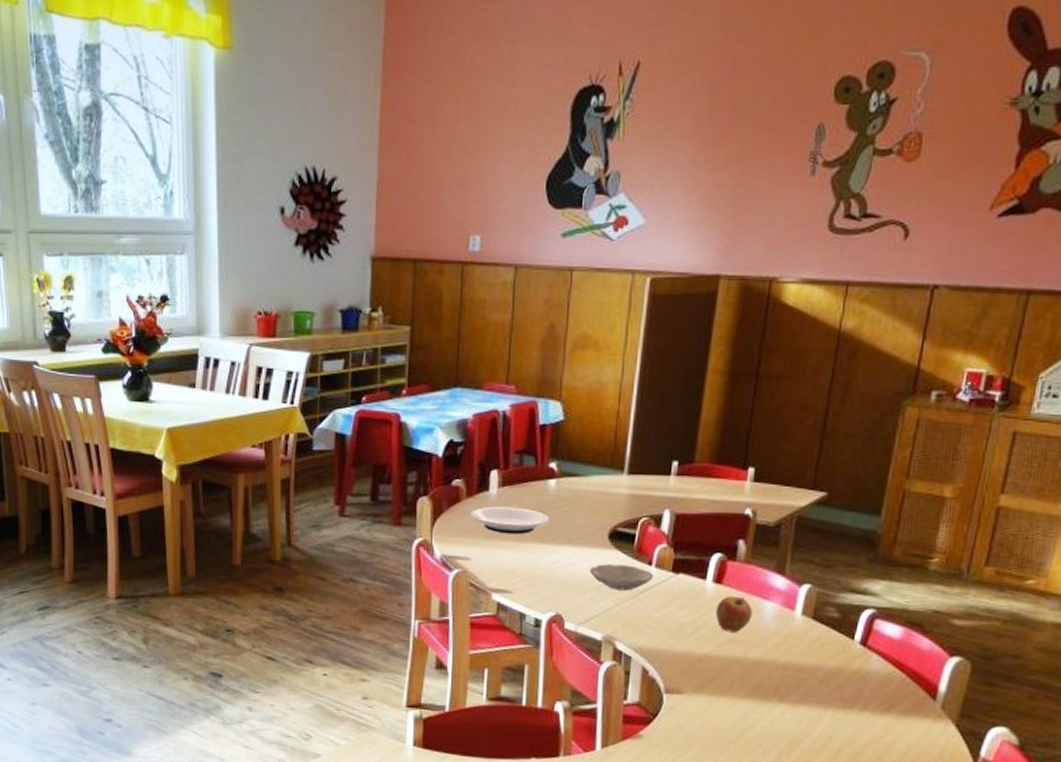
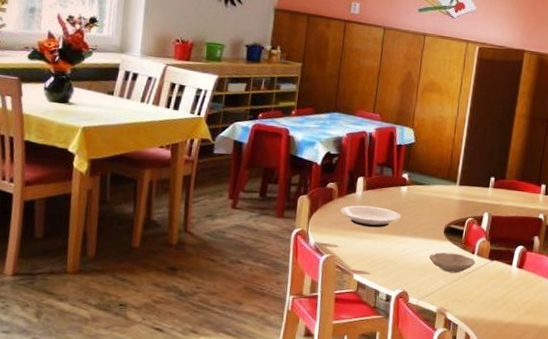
apple: present [715,596,753,632] -> none [518,278,543,305]

